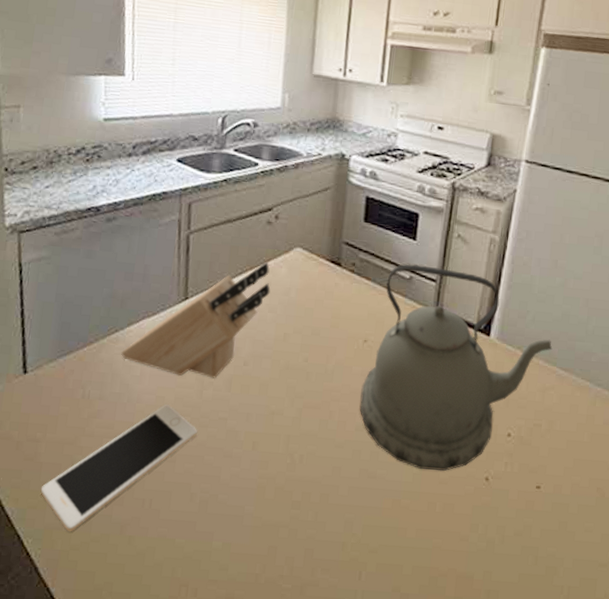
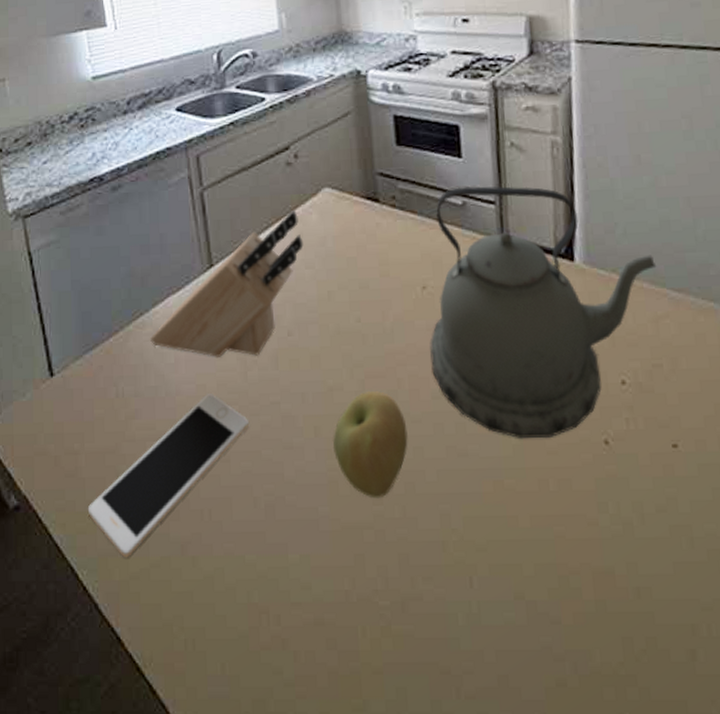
apple: none [265,418,331,504] -> present [332,391,408,499]

